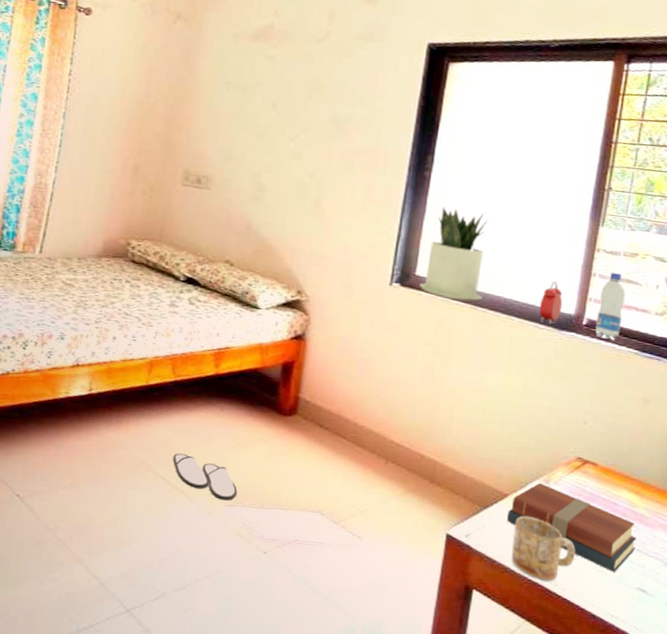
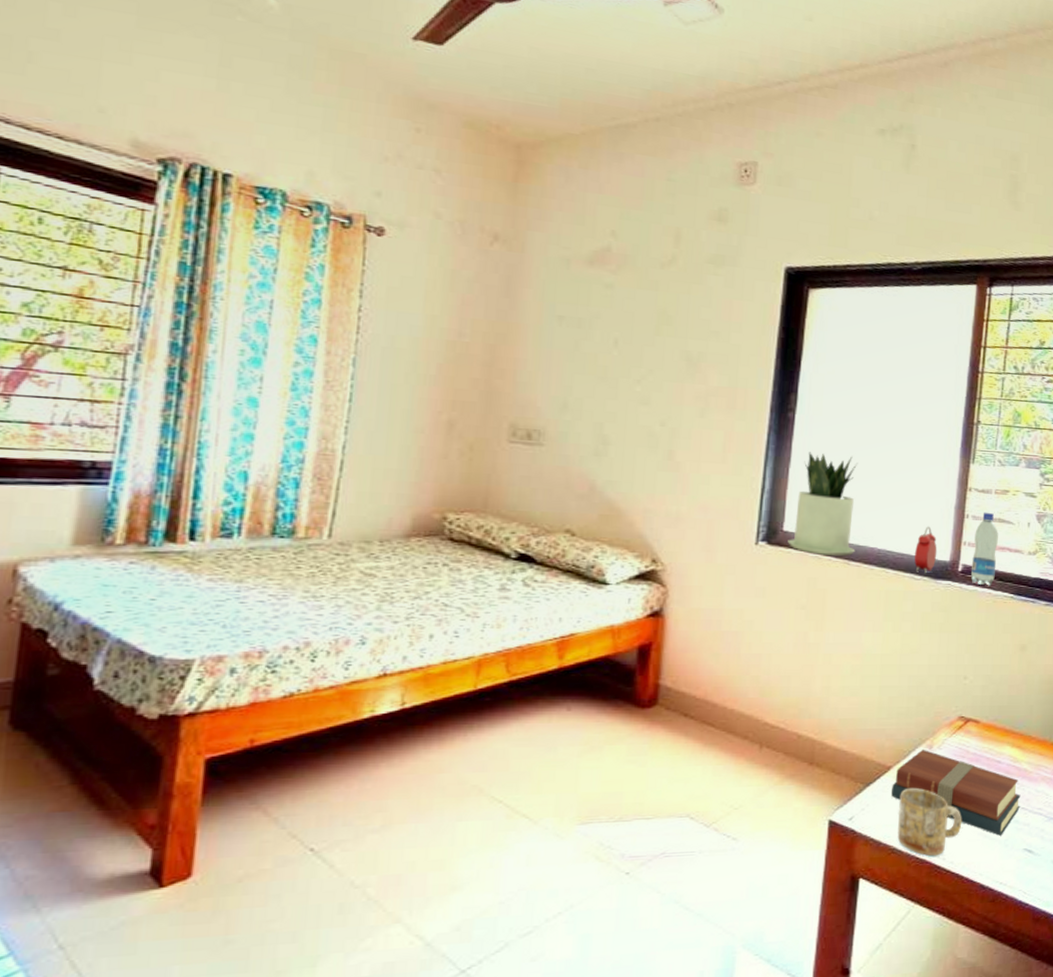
slippers: present [172,453,237,501] -> none [511,768,591,818]

